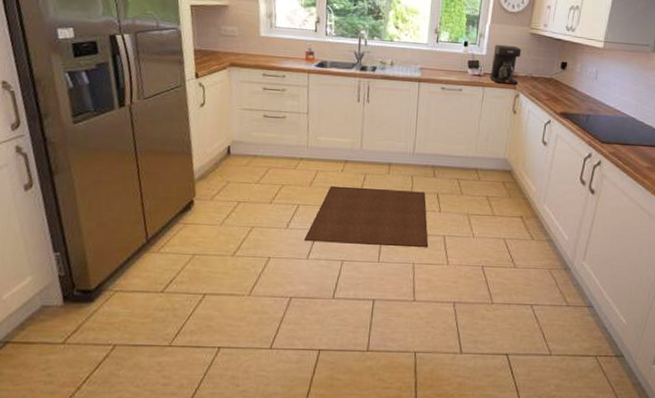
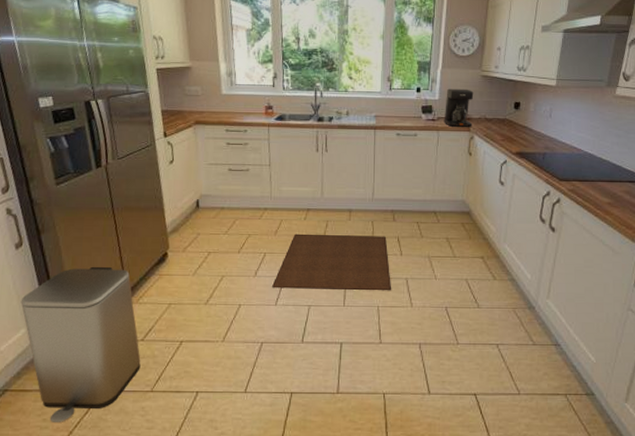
pedal bin: none [27,212,160,377] -> present [20,266,141,422]

